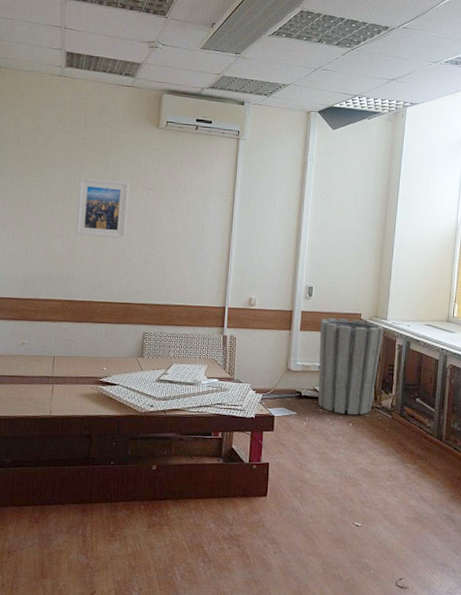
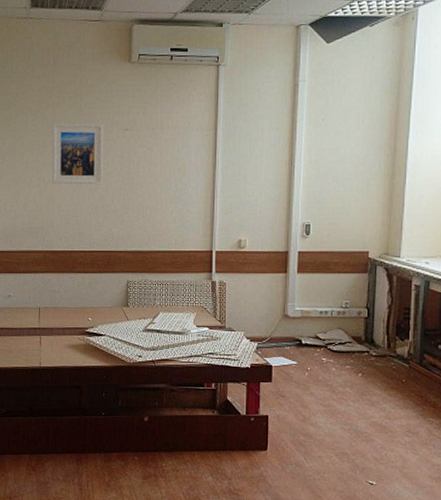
trash can: present [318,318,384,415] -> none [320,258,396,365]

